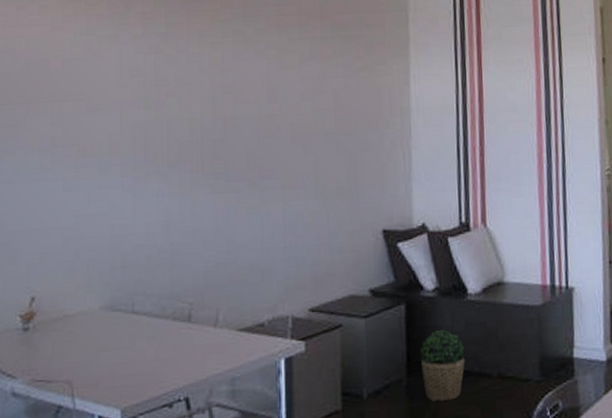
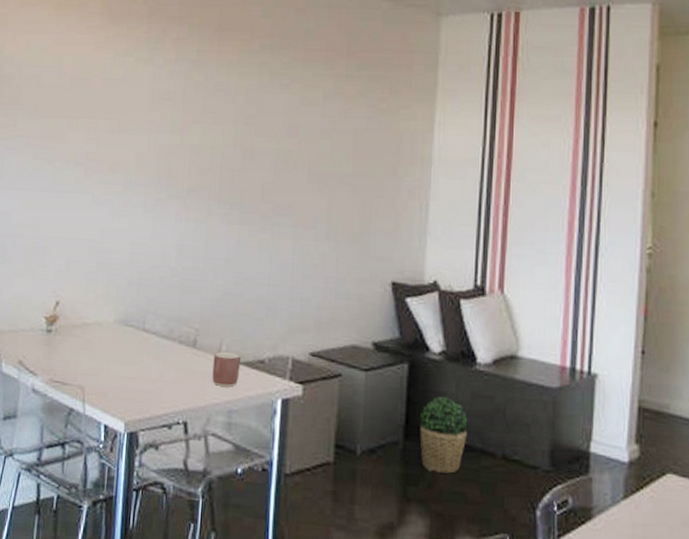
mug: none [211,320,240,356] -> present [212,351,241,387]

